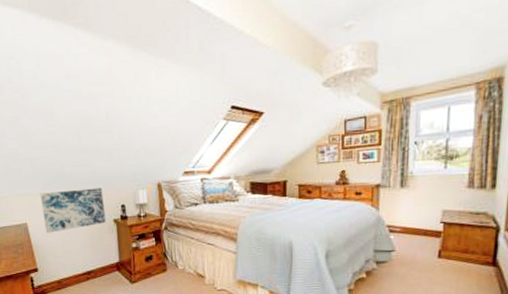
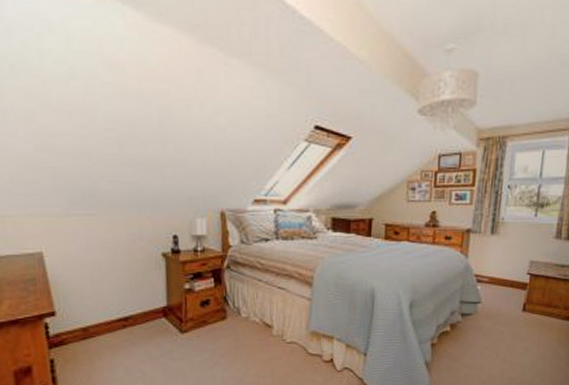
wall art: present [40,188,106,233] -> none [63,212,152,267]

